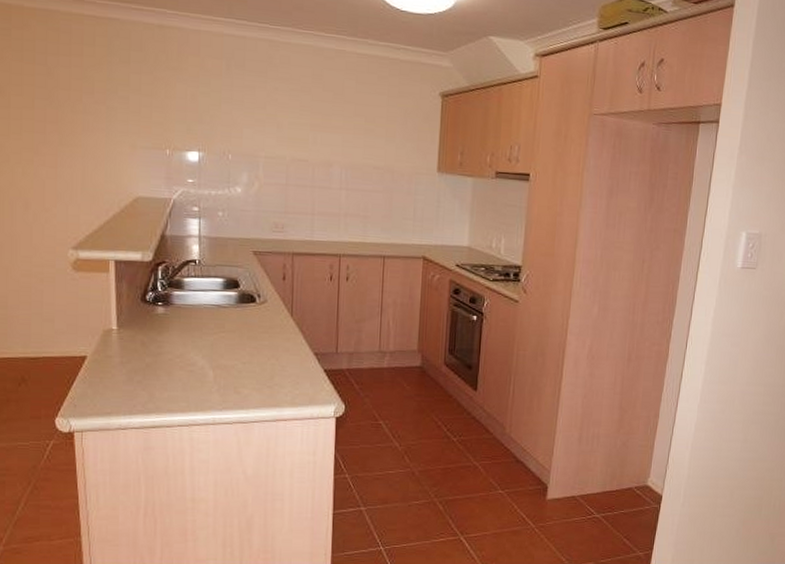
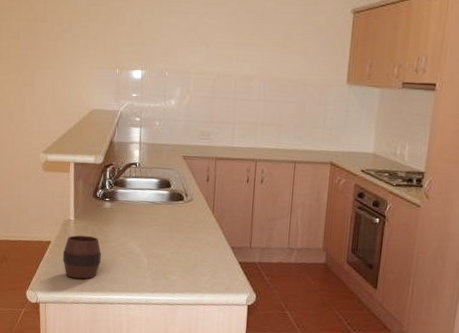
cup: none [103,347,154,400] -> present [62,235,101,279]

